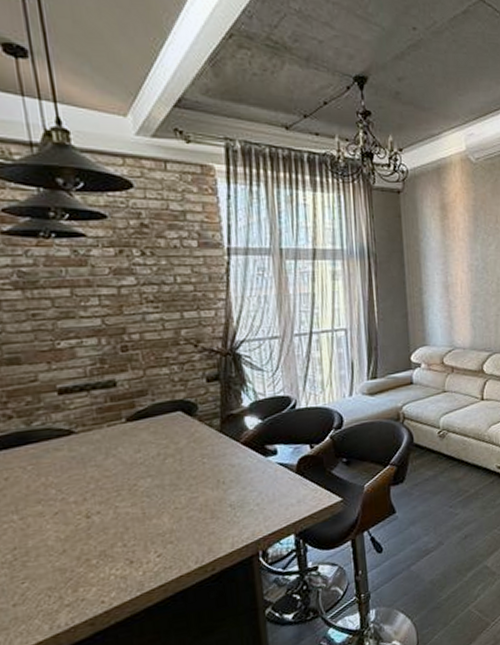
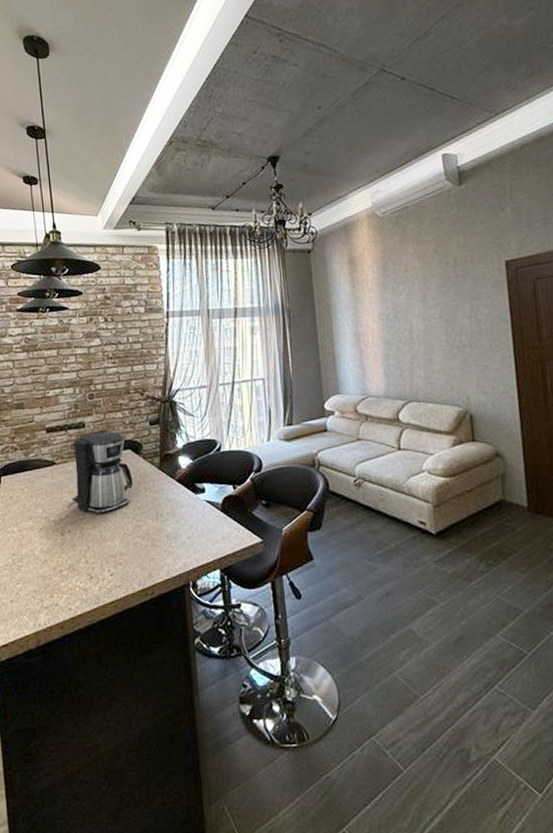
coffee maker: none [100,391,186,489] -> present [72,432,133,514]

